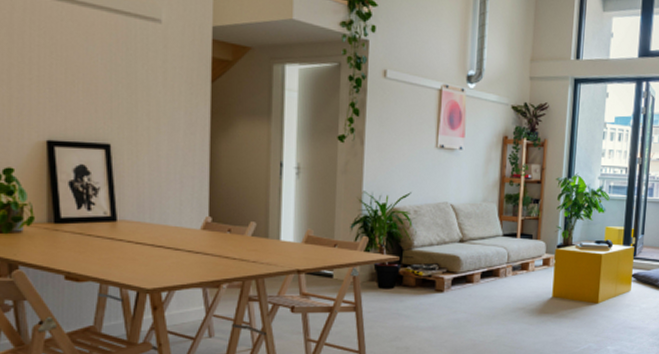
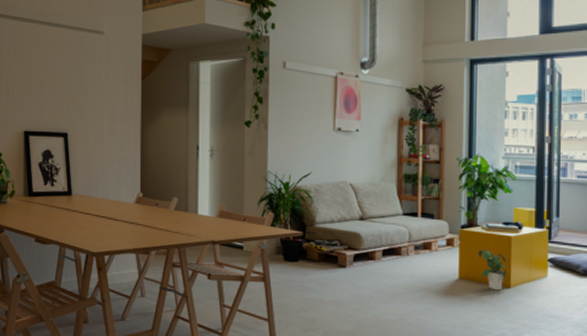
potted plant: none [571,267,597,307] -> present [478,248,508,291]

